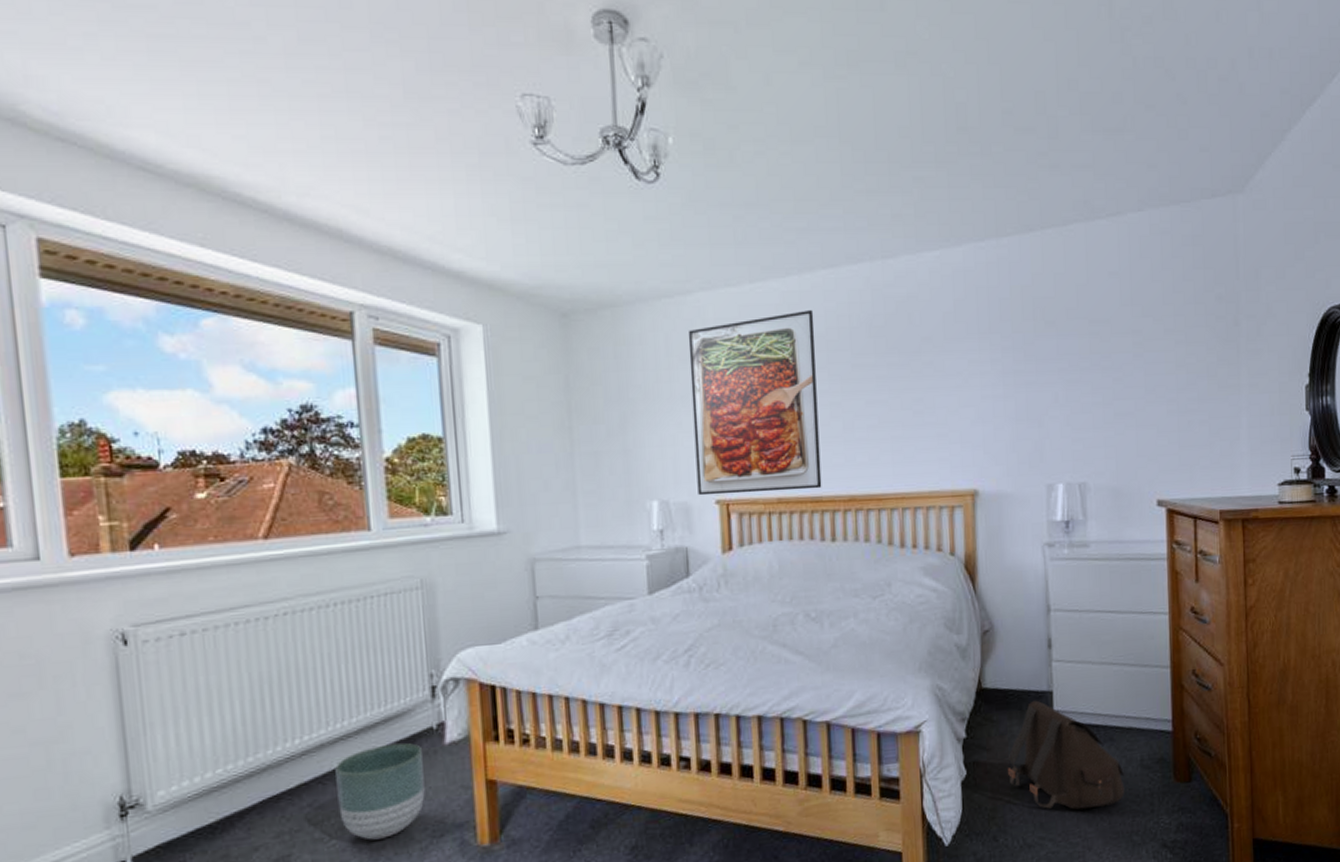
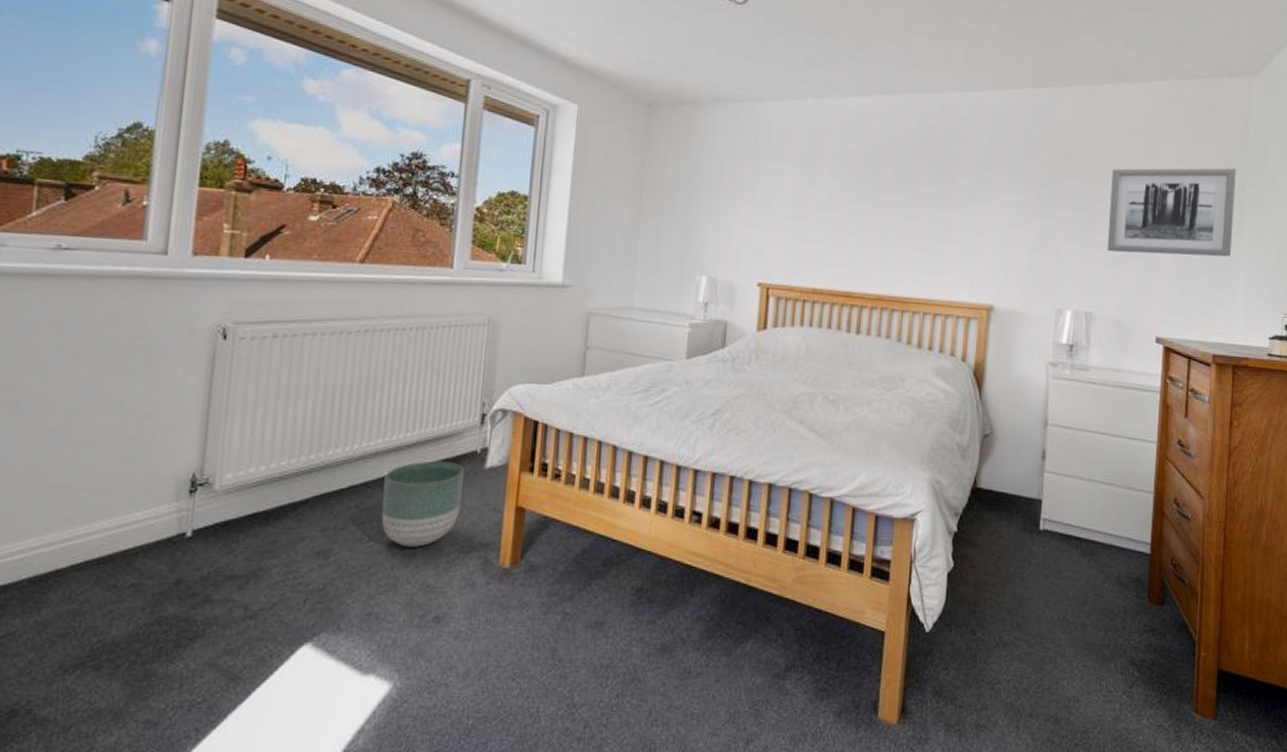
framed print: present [688,310,822,496] -> none [743,128,866,285]
satchel: present [1007,700,1125,810] -> none [992,506,1101,616]
wall art: none [1092,301,1231,413] -> present [1106,168,1236,257]

